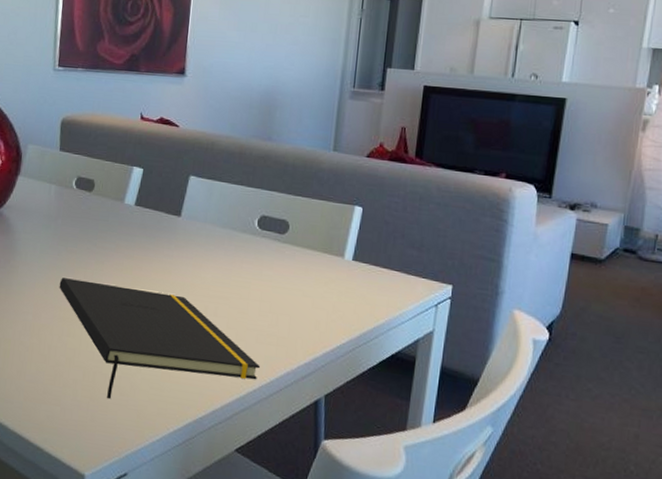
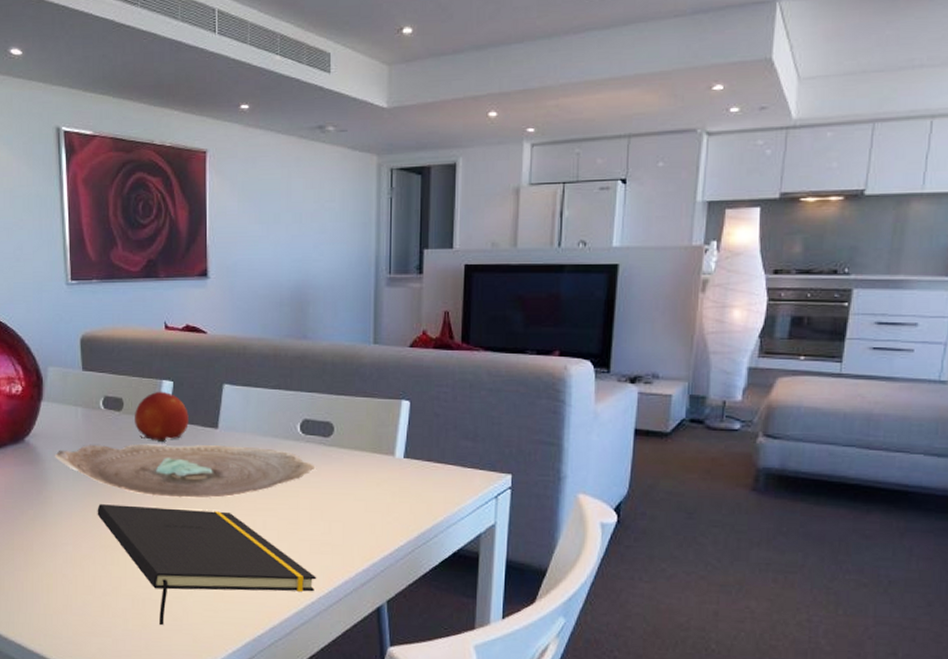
decorative bowl: none [25,221,270,282] -> present [55,444,317,498]
fruit: none [103,176,155,224] -> present [135,391,189,442]

